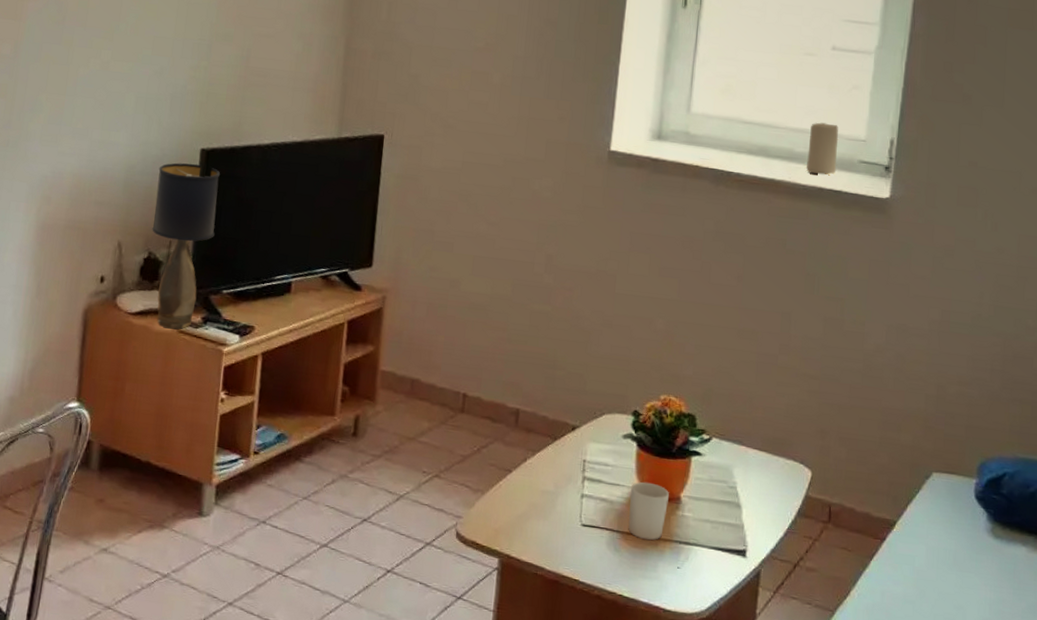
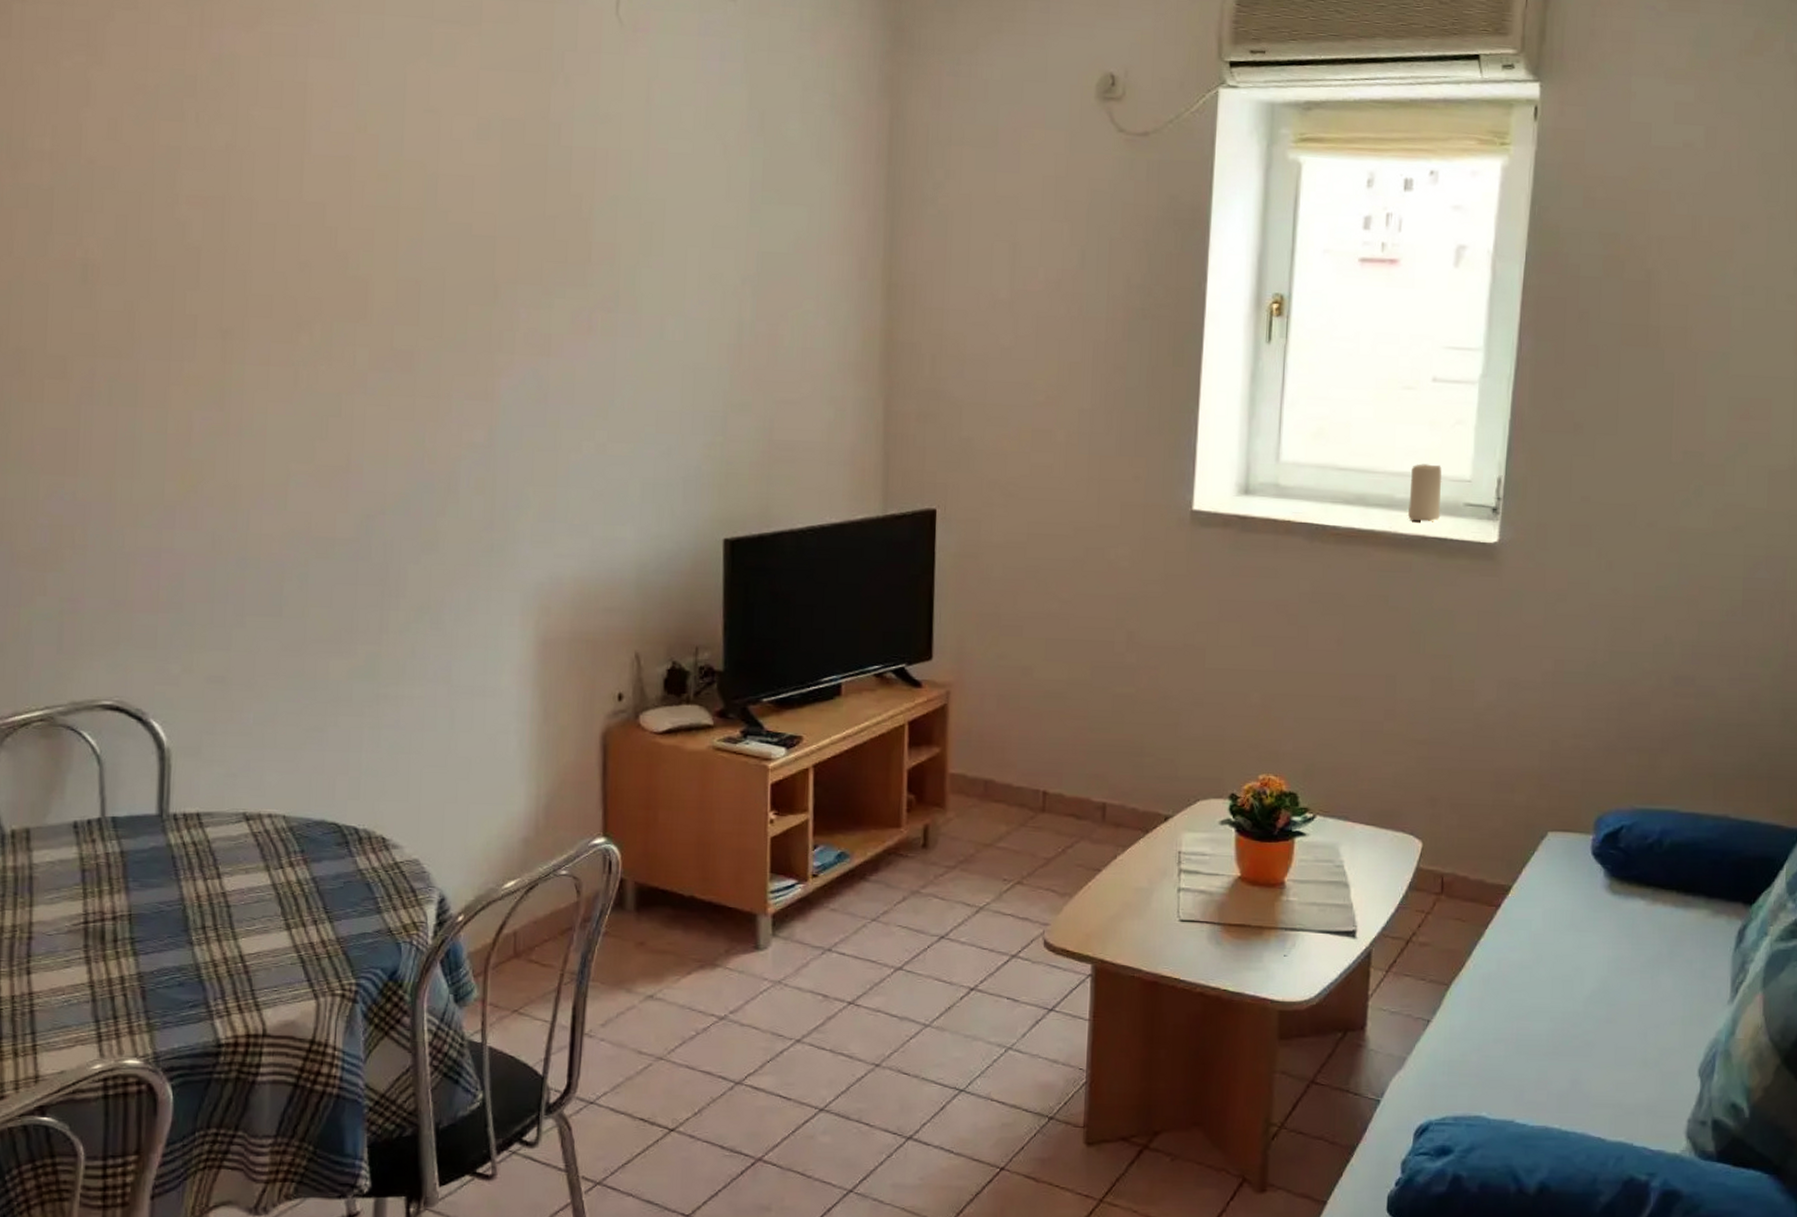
table lamp: present [152,162,220,330] -> none [674,556,748,747]
mug: present [628,481,670,541] -> none [1230,869,1273,930]

